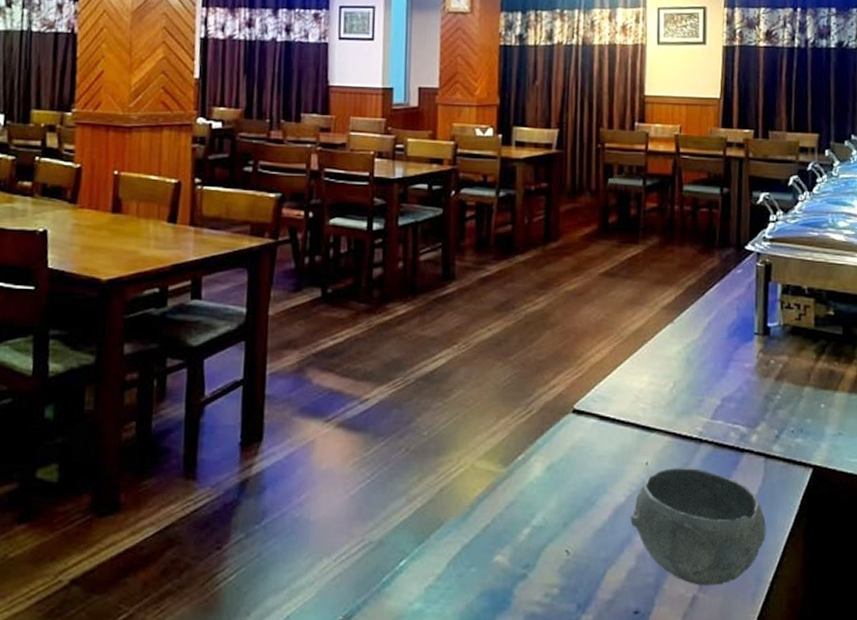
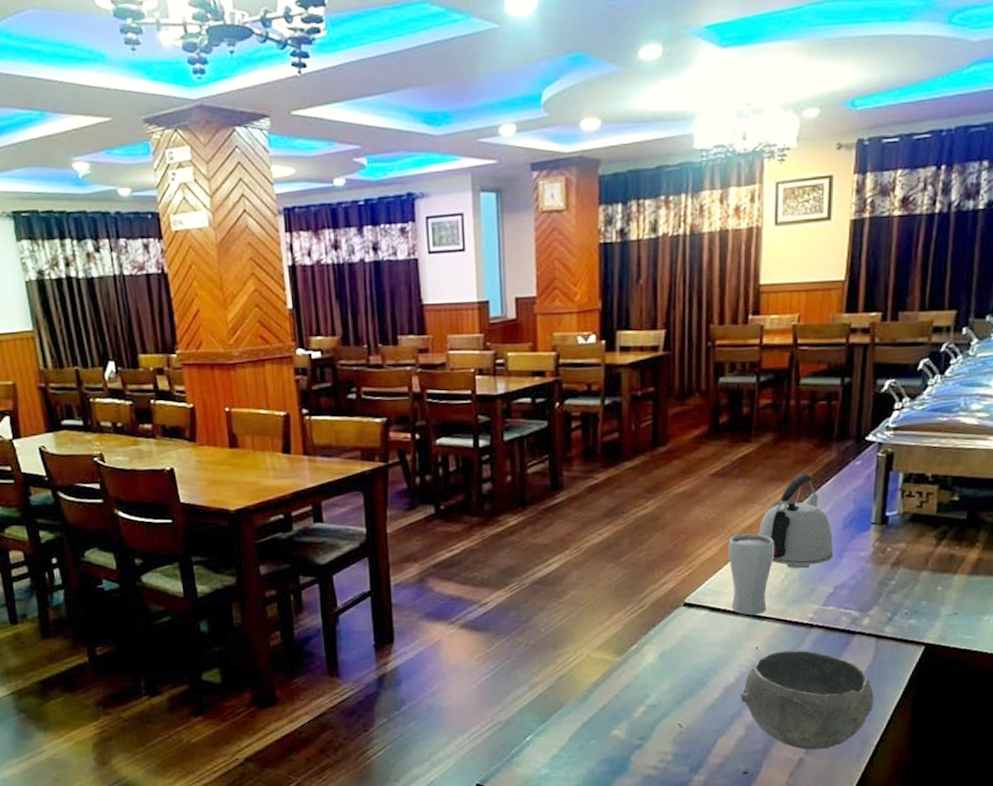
drinking glass: none [618,337,663,427] -> present [729,533,775,616]
kettle: none [646,278,720,378] -> present [758,473,834,569]

